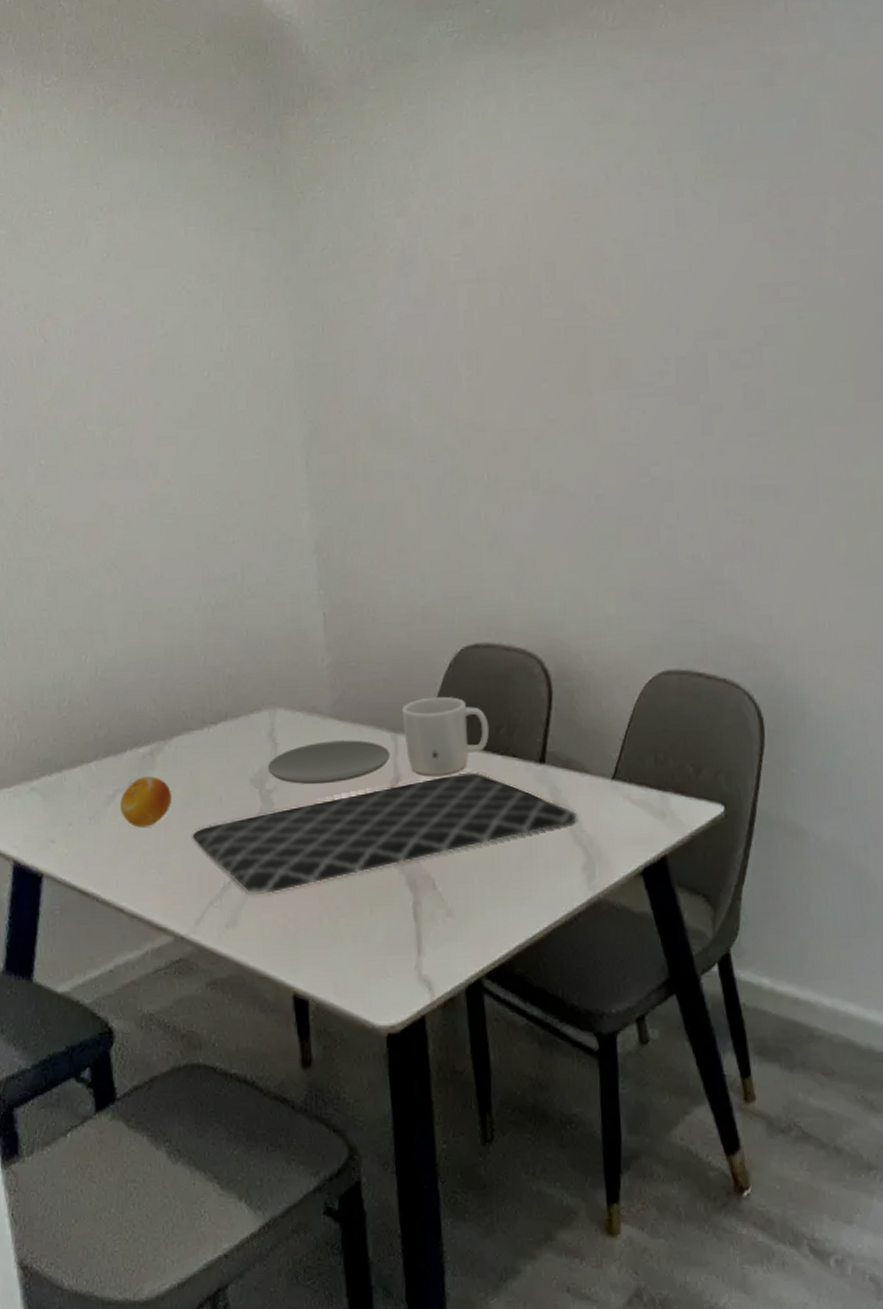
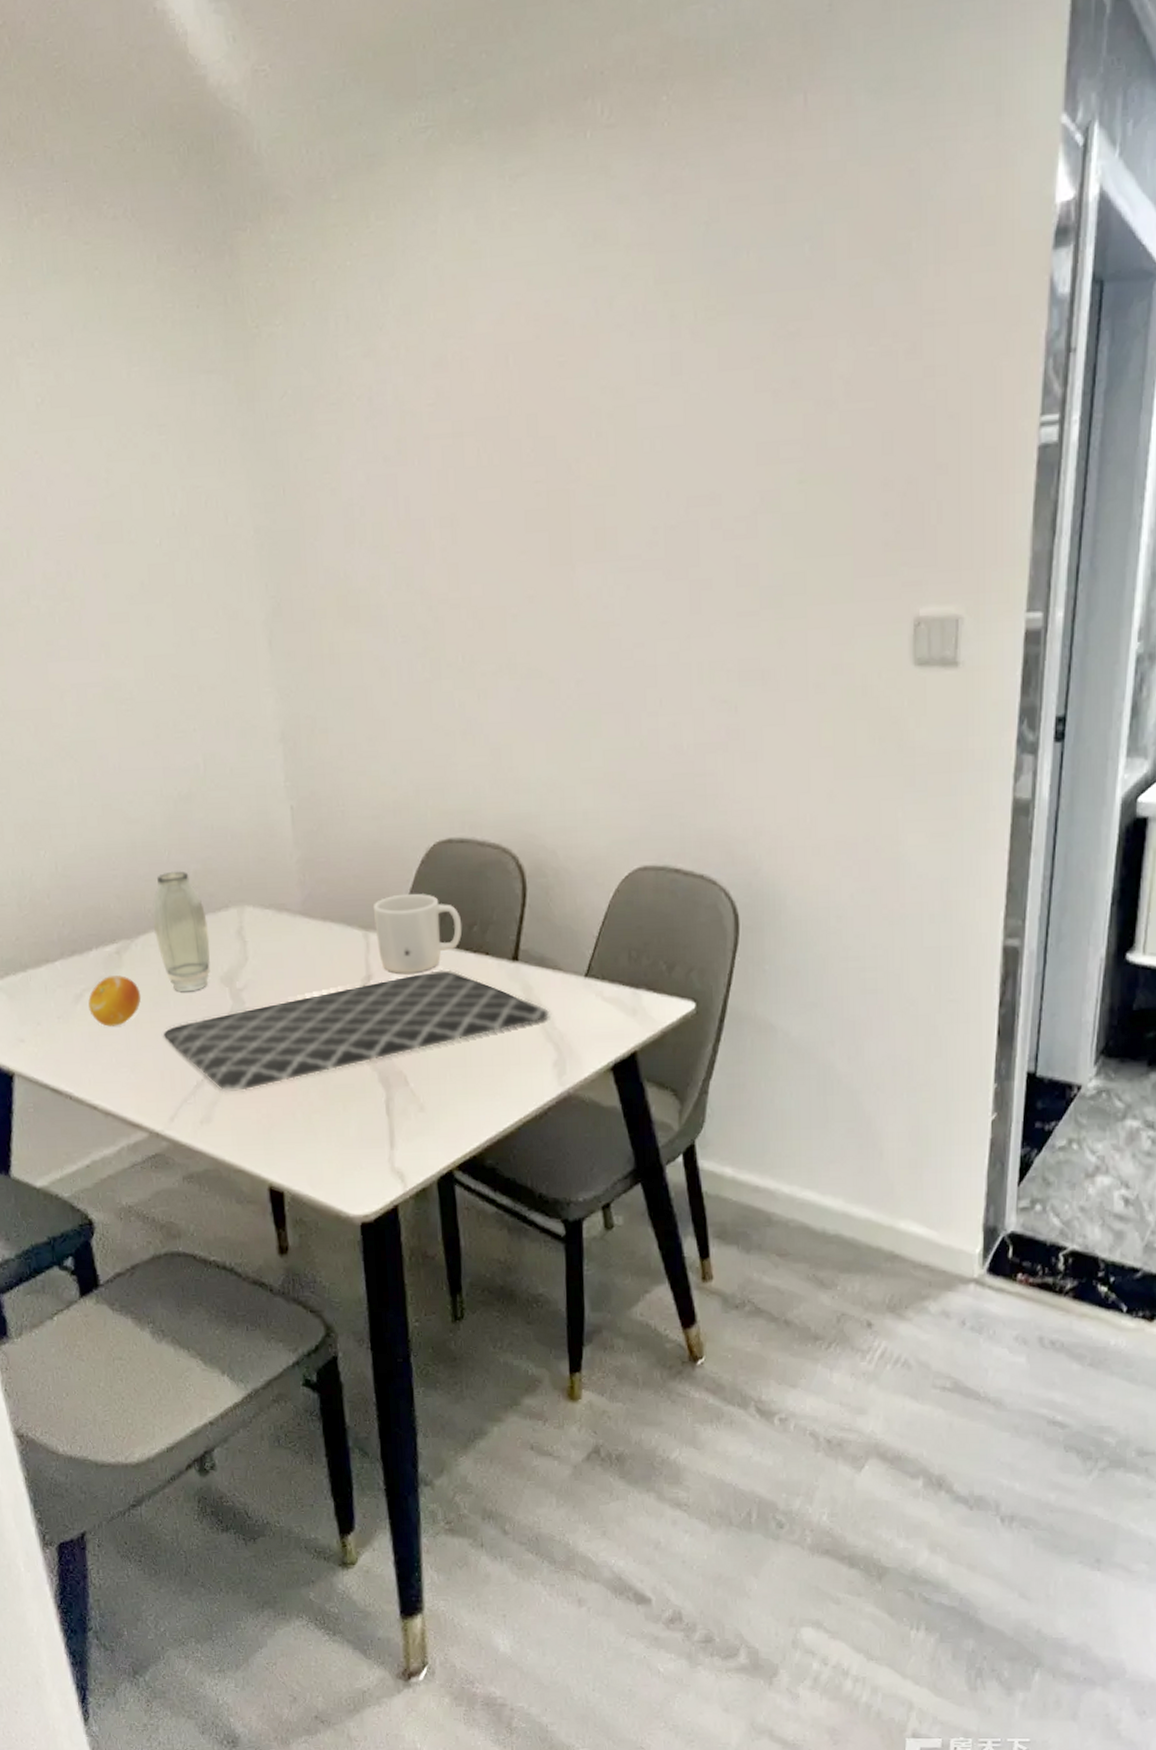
vase: none [187,674,242,792] -> present [153,871,211,991]
plate: present [267,740,390,785] -> none [237,938,362,983]

